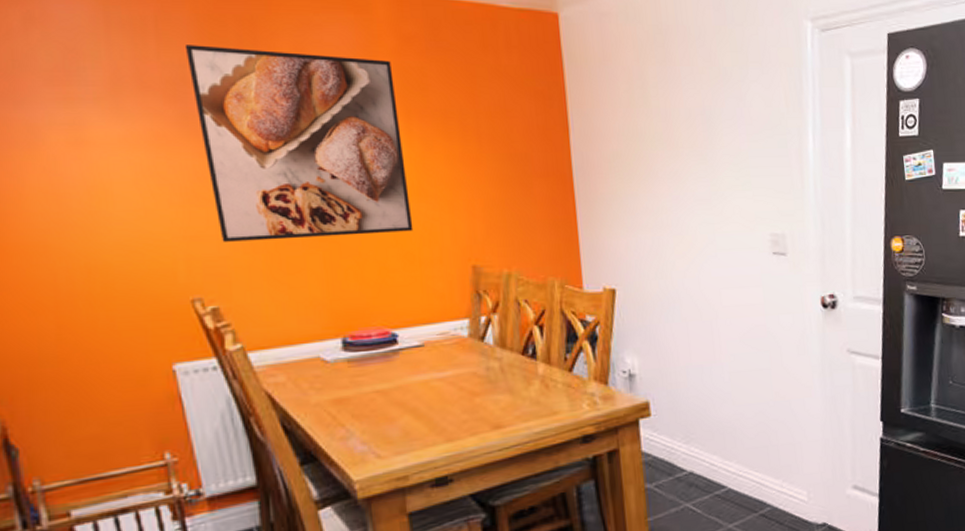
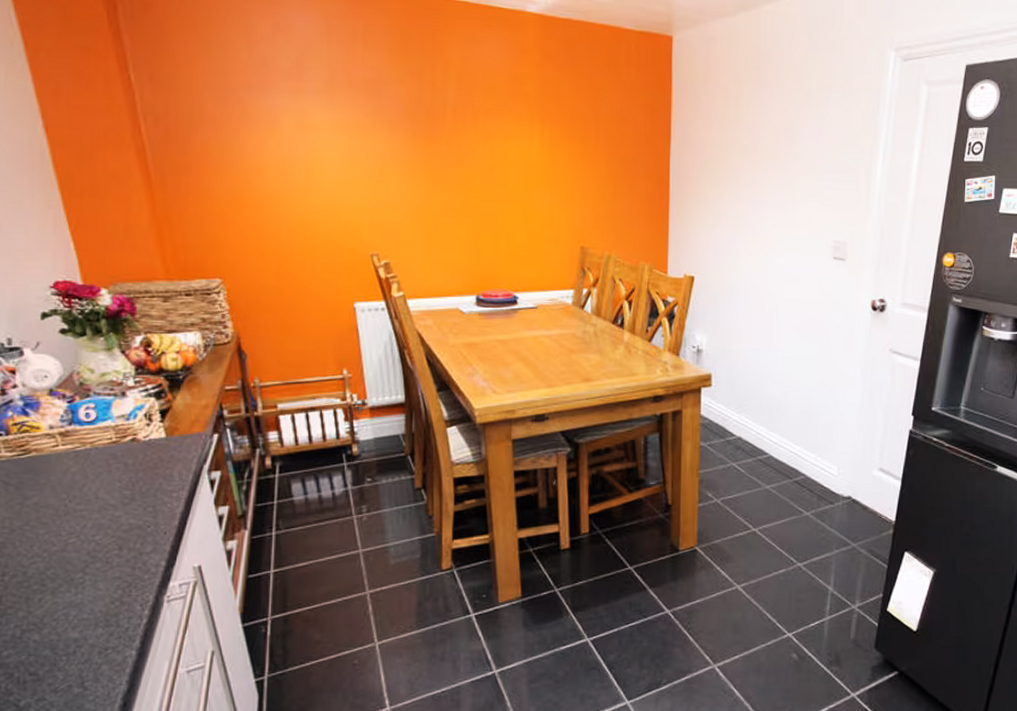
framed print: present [184,45,414,242] -> none [382,52,538,214]

